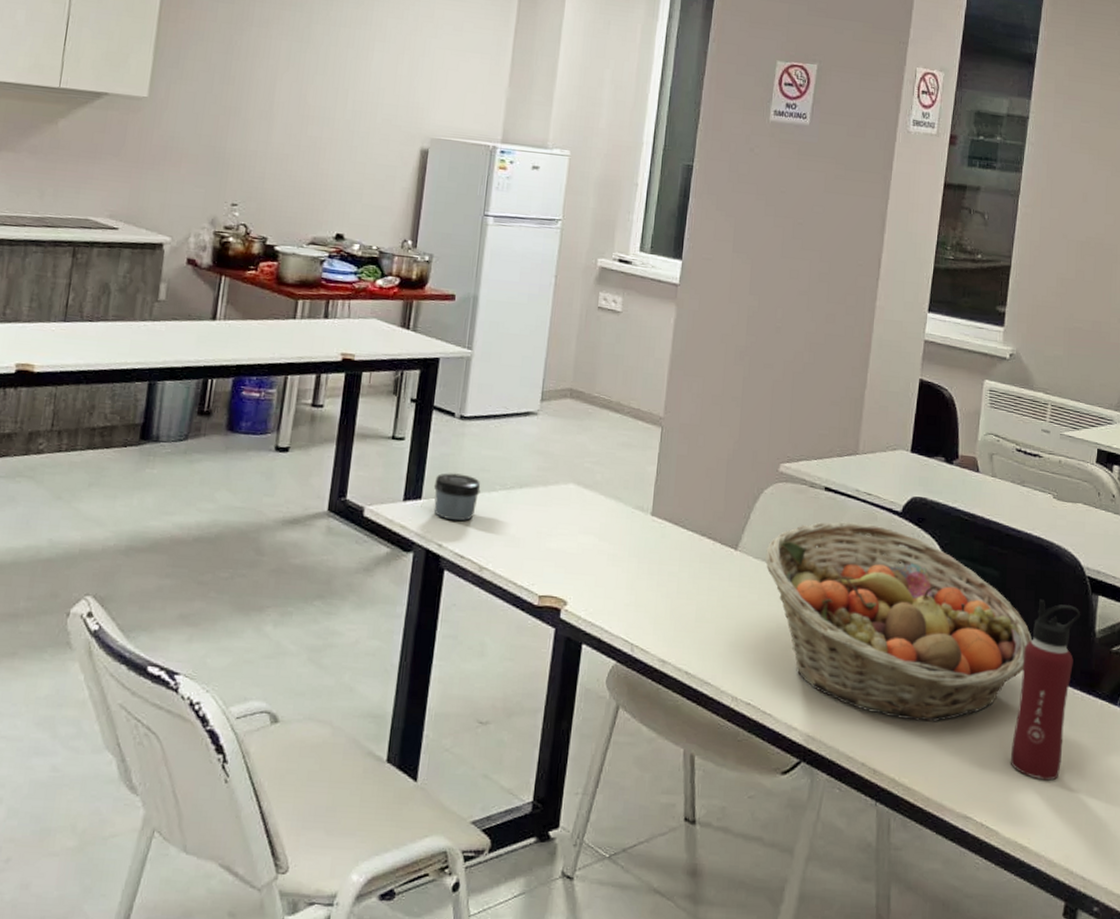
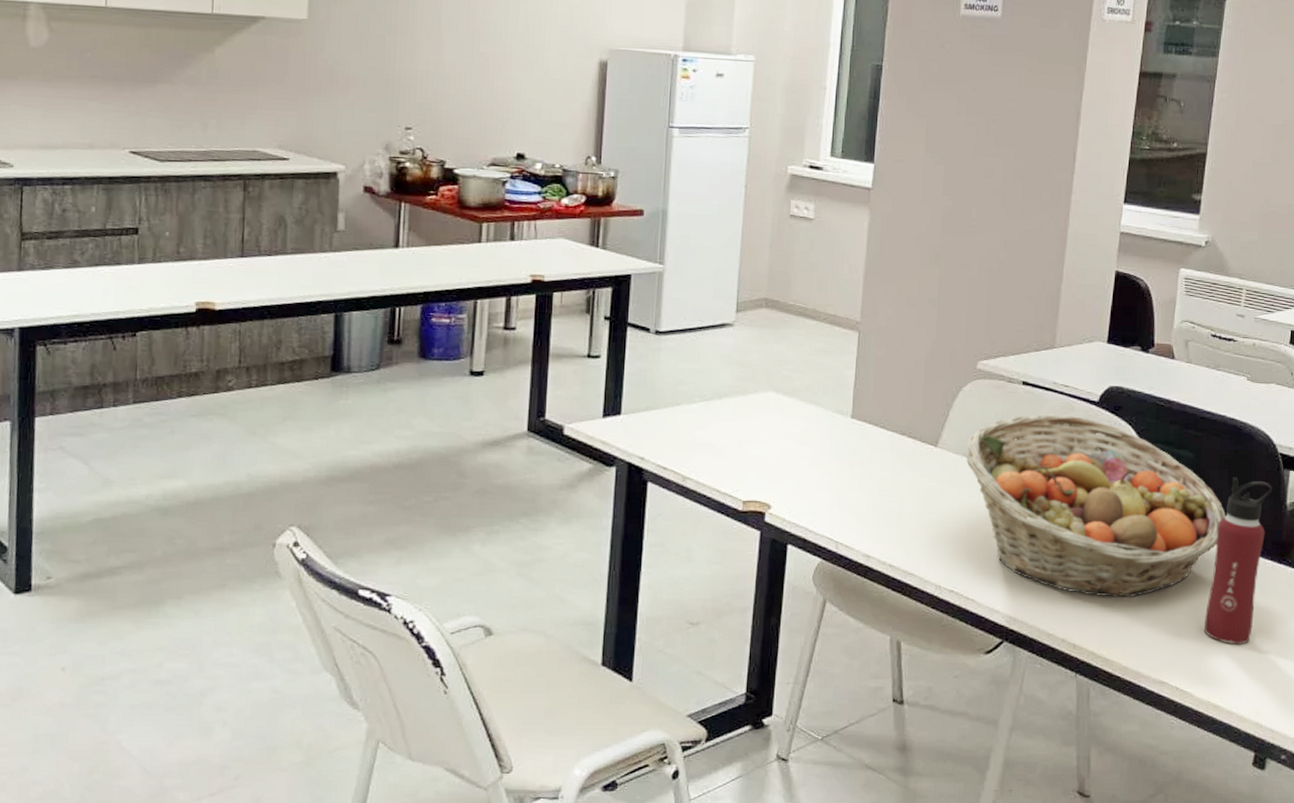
jar: present [433,473,481,522] -> none [632,388,680,434]

